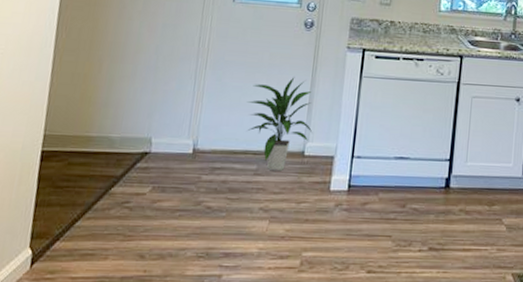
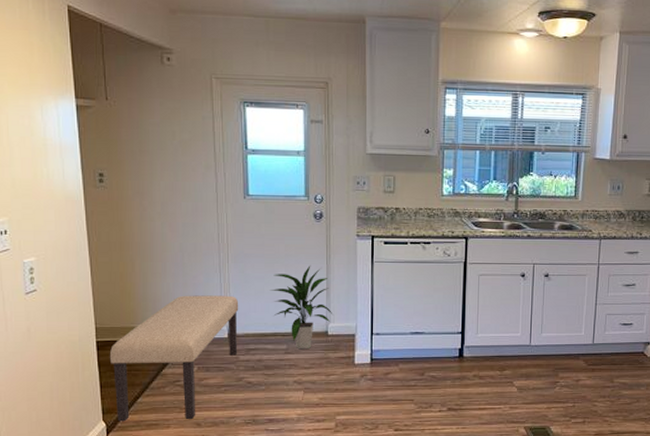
bench: none [47,102,211,251] -> present [109,295,239,422]

